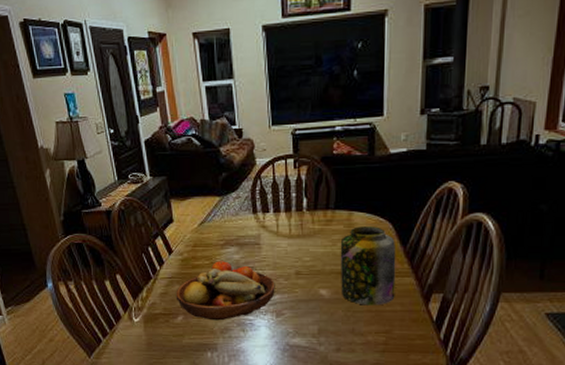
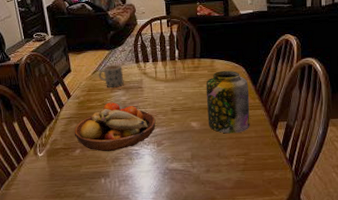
mug: none [207,214,238,242] -> present [99,64,124,87]

